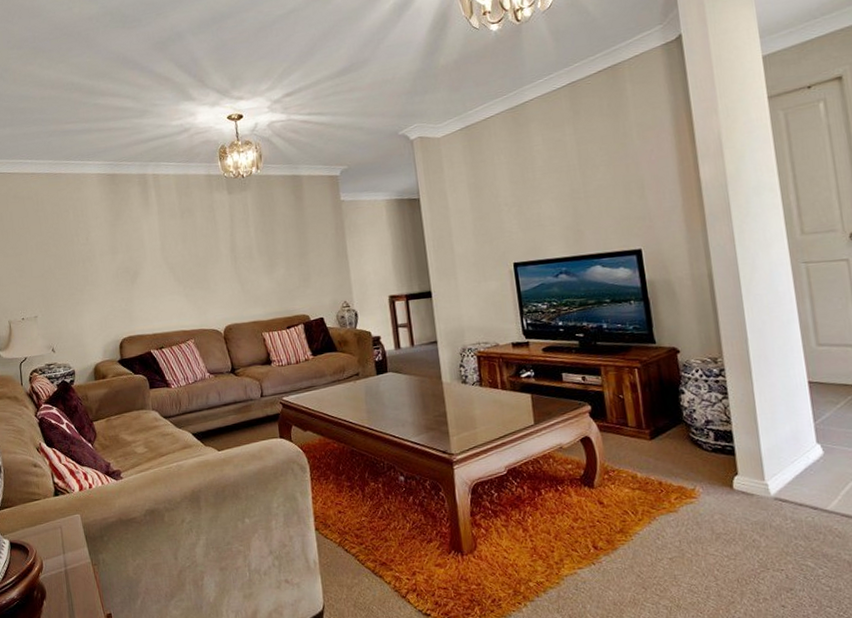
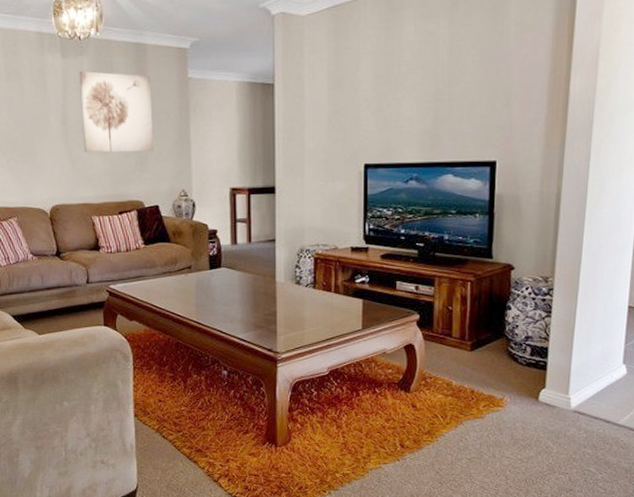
wall art: none [244,202,315,275] -> present [79,71,153,153]

